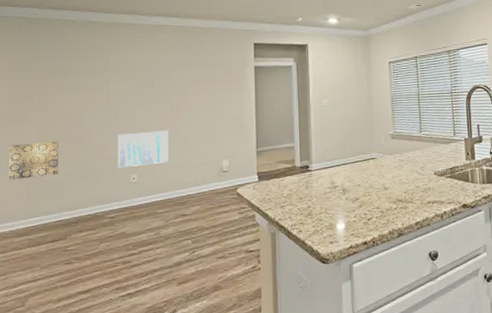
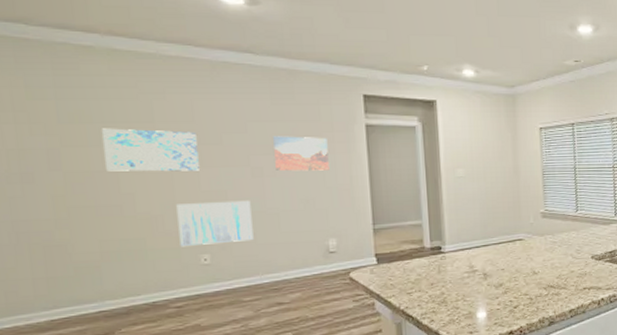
wall art: present [8,141,59,181] -> none [8,210,93,261]
wall art: none [75,78,136,111] -> present [102,128,199,172]
wall art: none [188,78,226,106] -> present [273,136,329,171]

